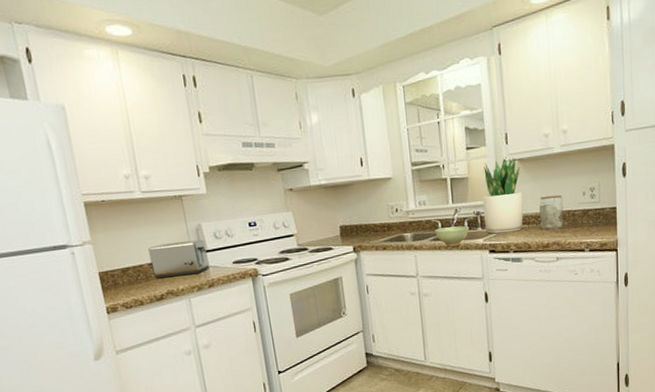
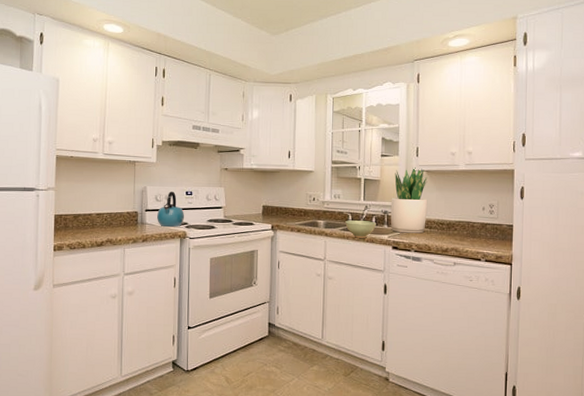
toaster: present [148,238,209,279] -> none [99,199,147,229]
kettle: none [219,225,253,267] -> present [157,191,185,227]
jar: present [539,194,564,231] -> none [440,206,464,237]

